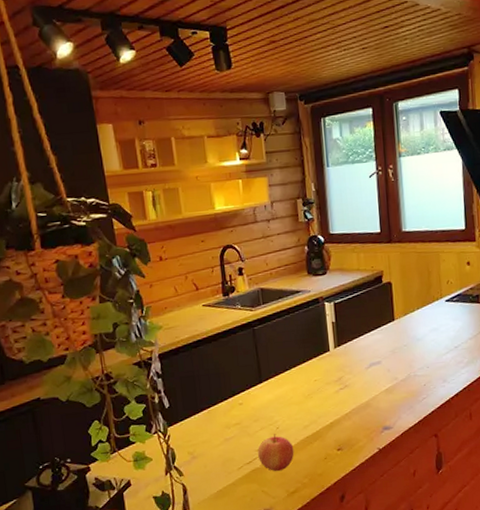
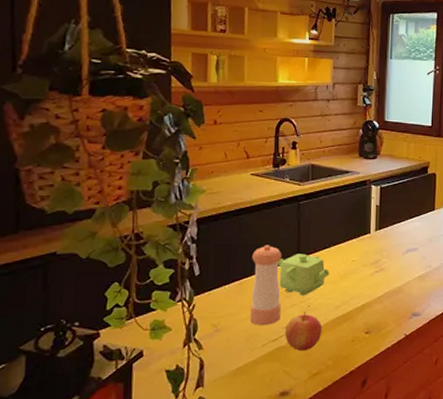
pepper shaker: none [216,373,252,450] -> present [250,245,282,325]
teapot: none [240,378,294,419] -> present [277,254,330,295]

